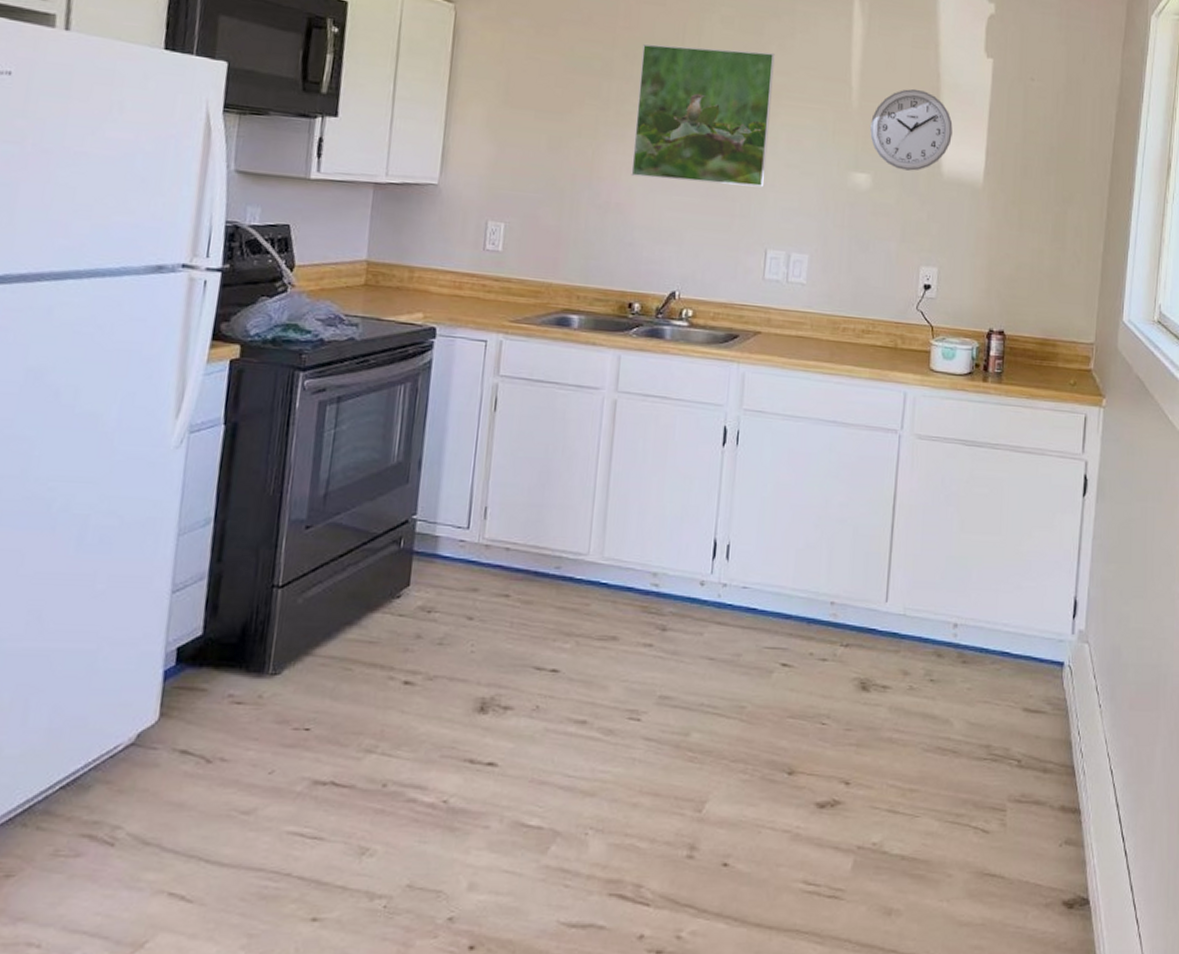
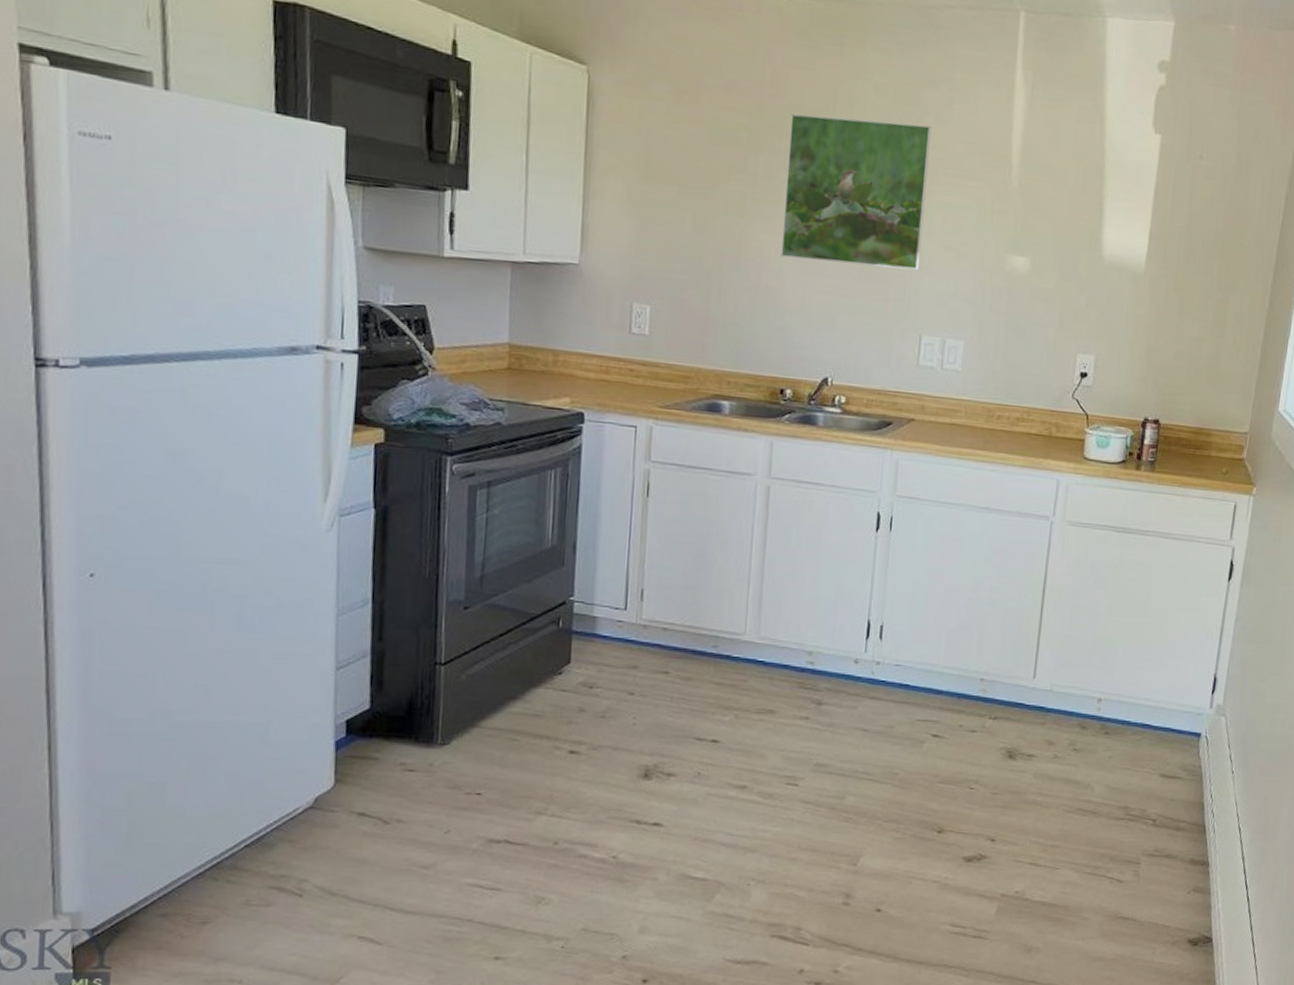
wall clock: present [870,88,953,171] -> none [1030,166,1116,255]

